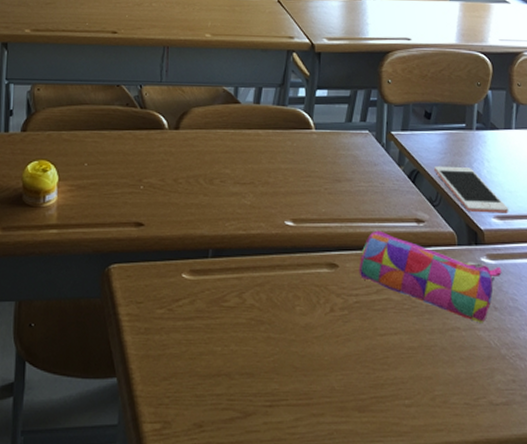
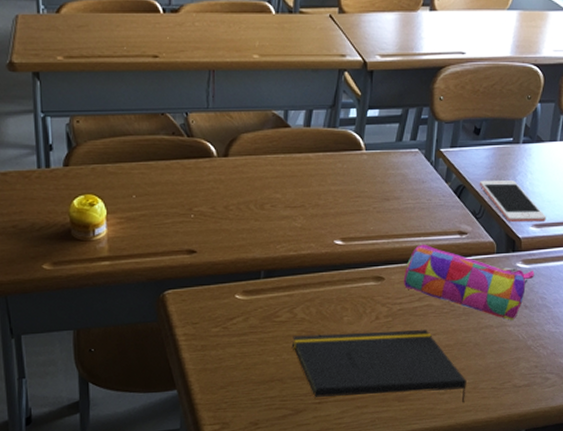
notepad: none [241,324,435,420] -> present [293,330,467,403]

